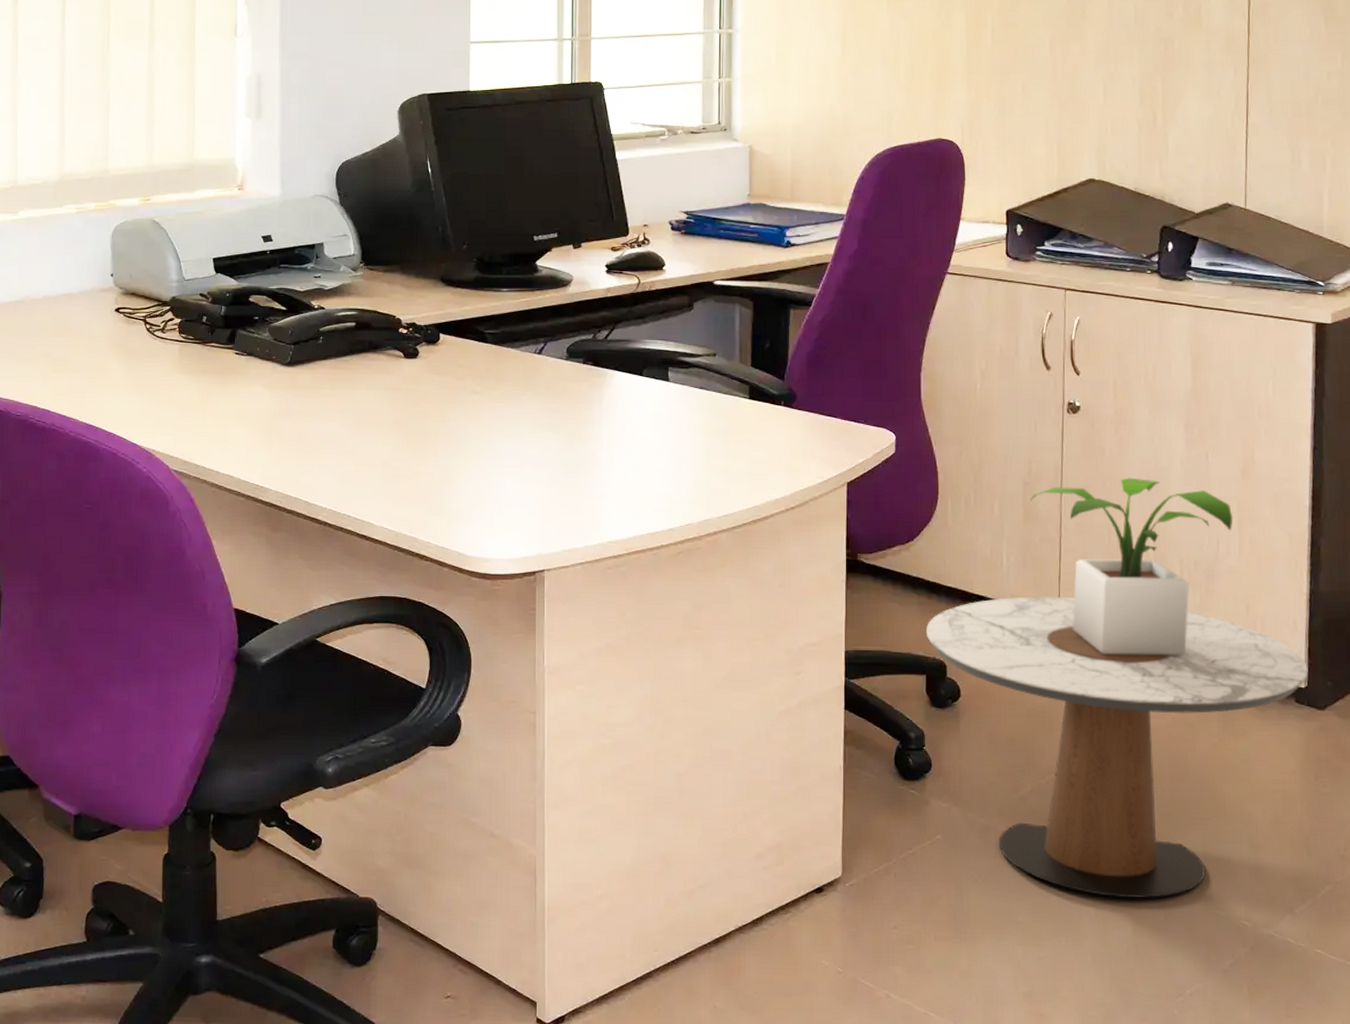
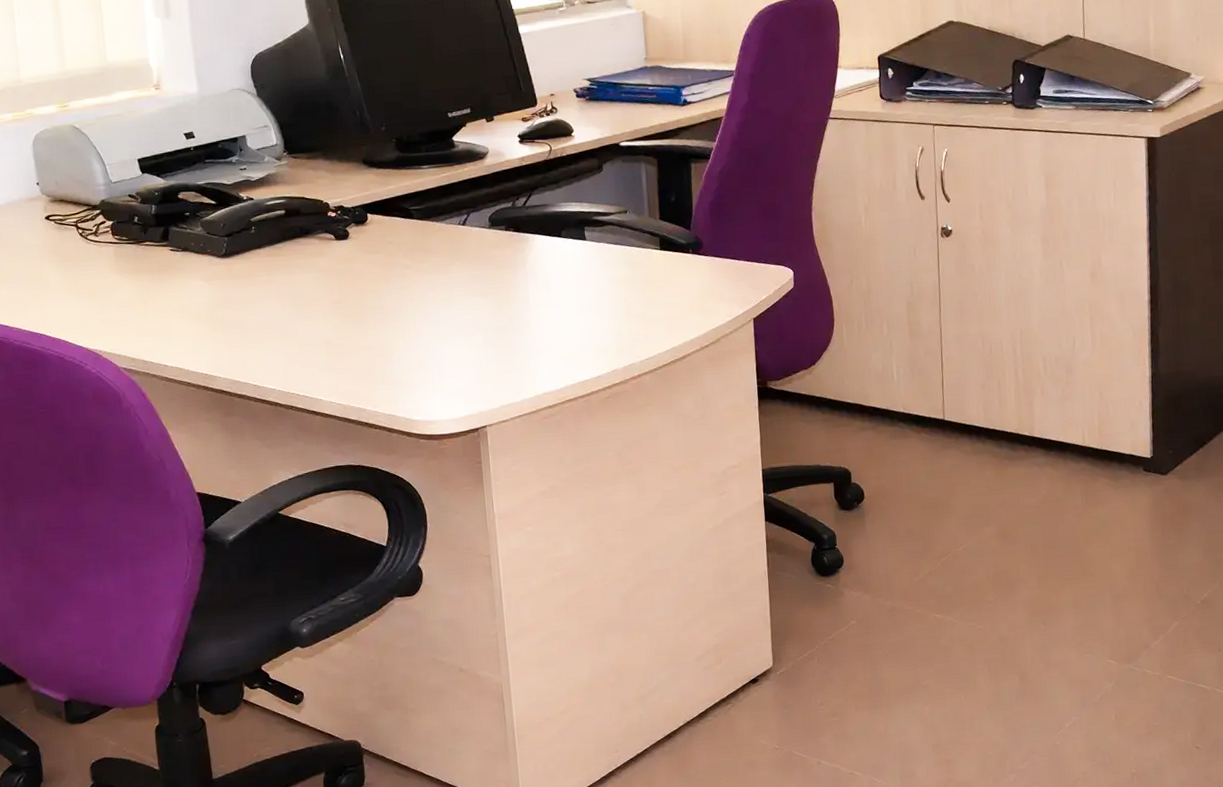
side table: present [925,596,1308,898] -> none [831,401,1153,655]
potted plant: present [1029,477,1233,656] -> none [913,289,1086,448]

